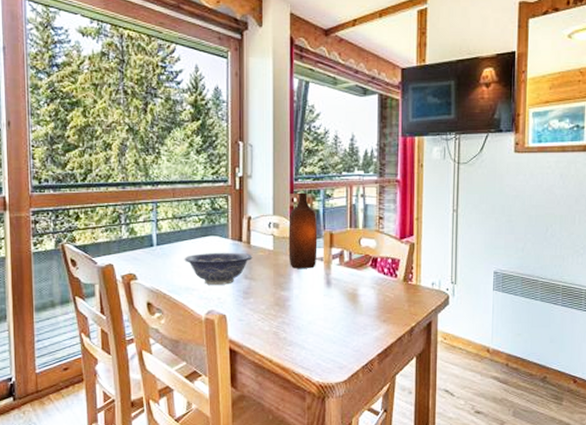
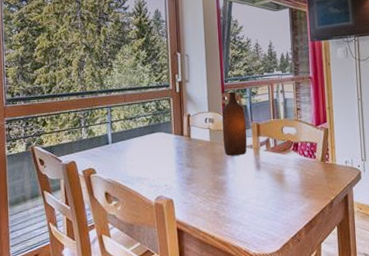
decorative bowl: present [184,252,253,285] -> none [135,145,193,174]

